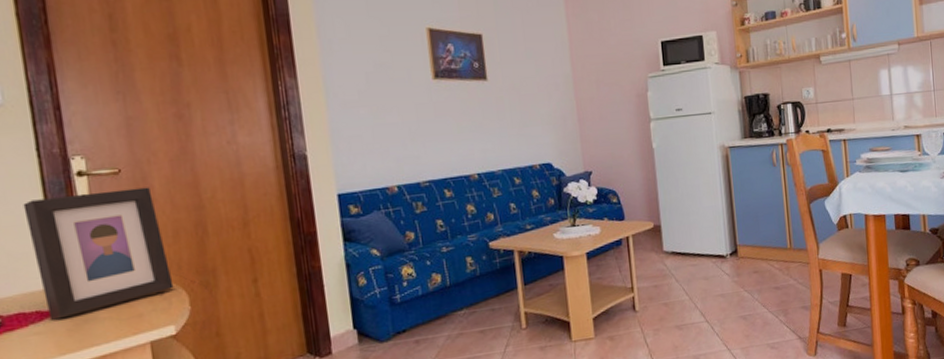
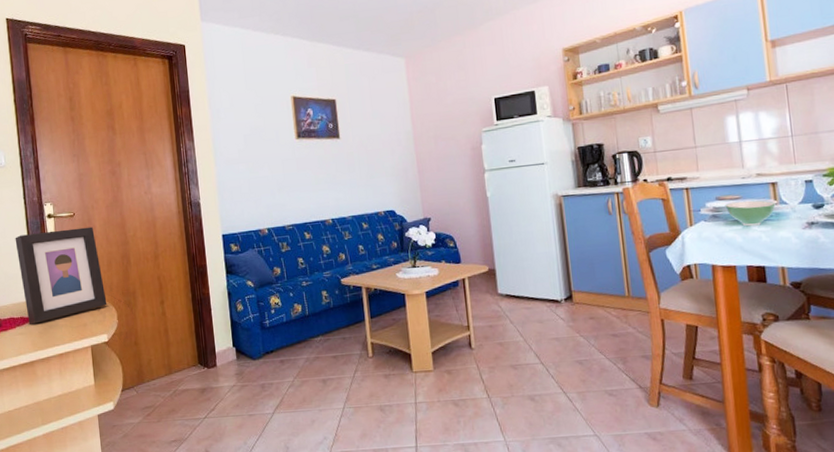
bowl: none [877,151,919,177] -> present [725,200,776,227]

